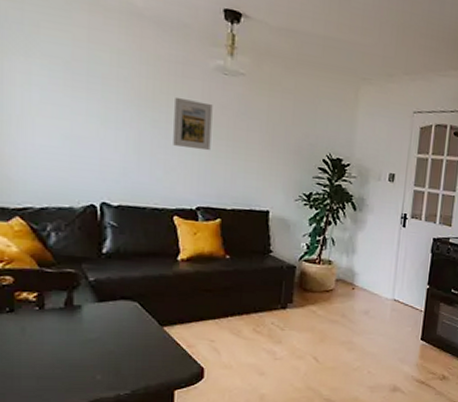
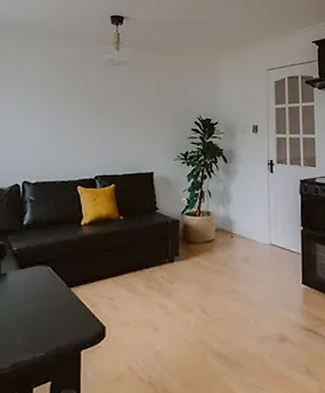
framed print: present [173,97,213,151] -> none [76,88,105,128]

